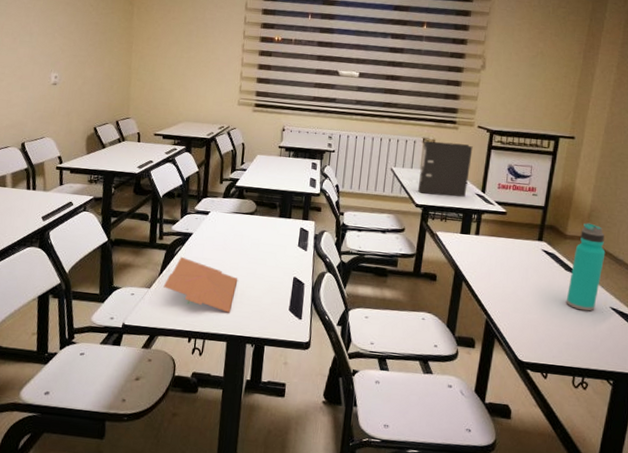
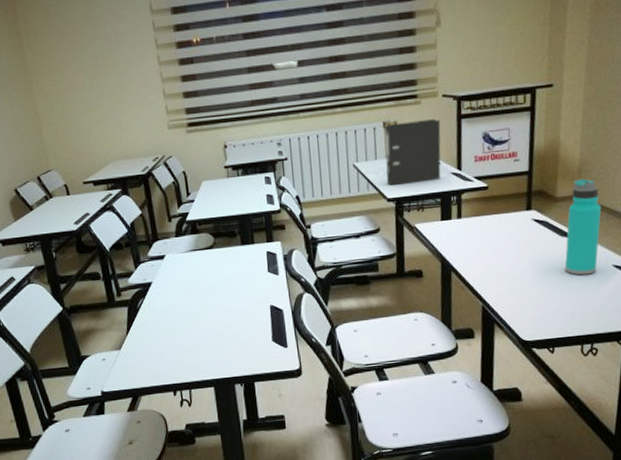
papers: present [163,256,238,313] -> none [134,309,212,358]

